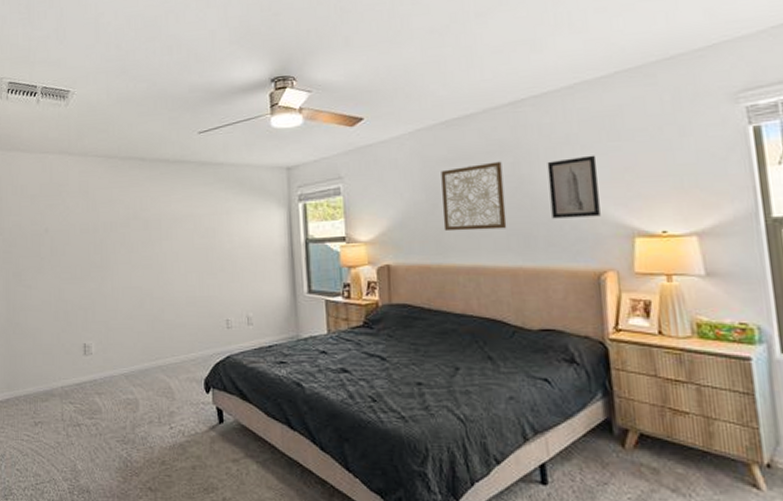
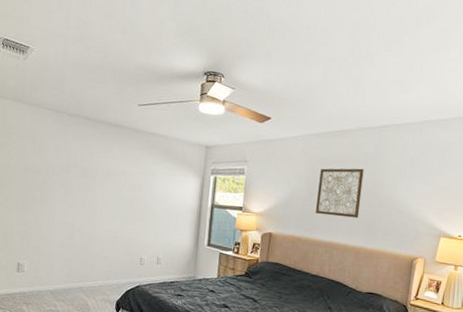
wall art: present [547,155,601,219] -> none [390,174,428,219]

